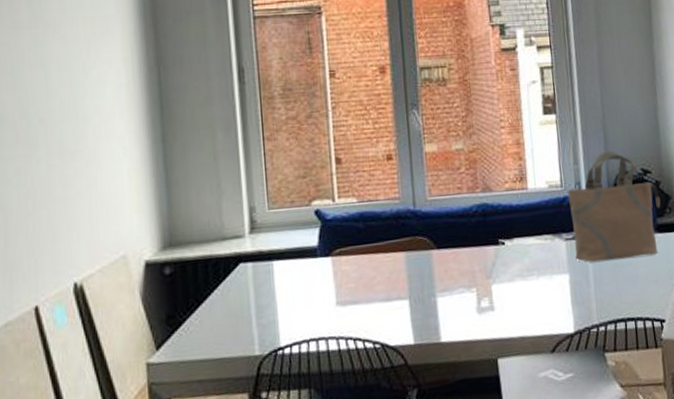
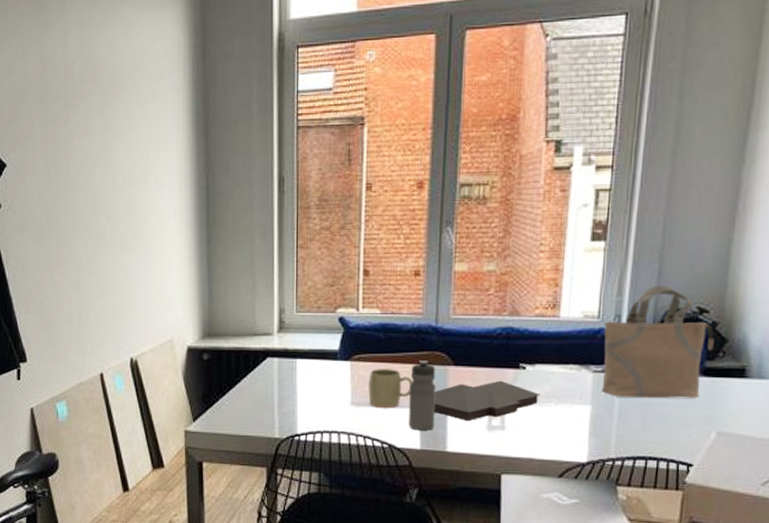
mug: none [352,260,398,304] -> present [368,369,412,408]
water bottle: none [395,247,426,324] -> present [408,360,436,431]
papers: none [421,259,523,307] -> present [434,380,541,421]

